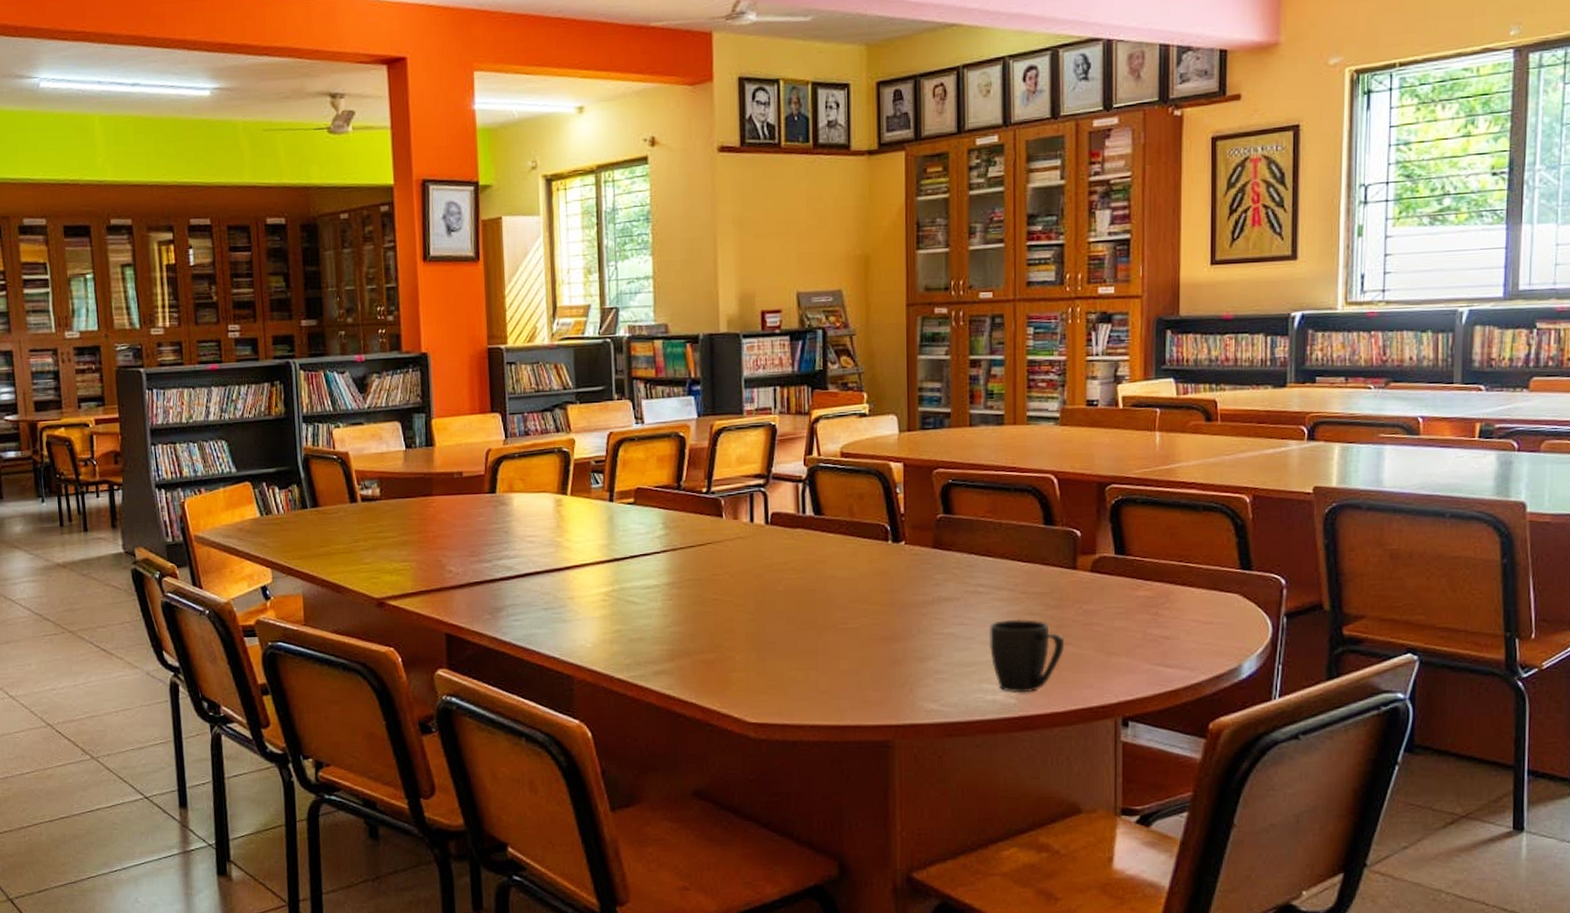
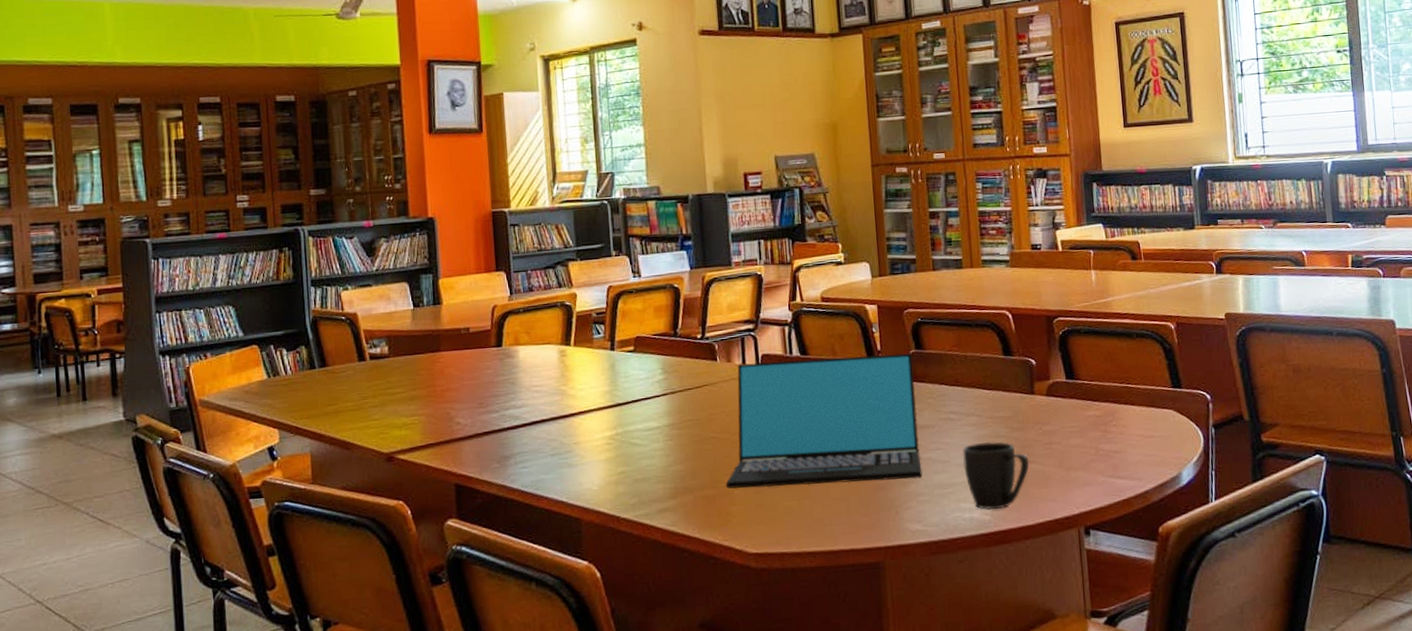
laptop: none [726,517,942,655] -> present [726,353,923,489]

